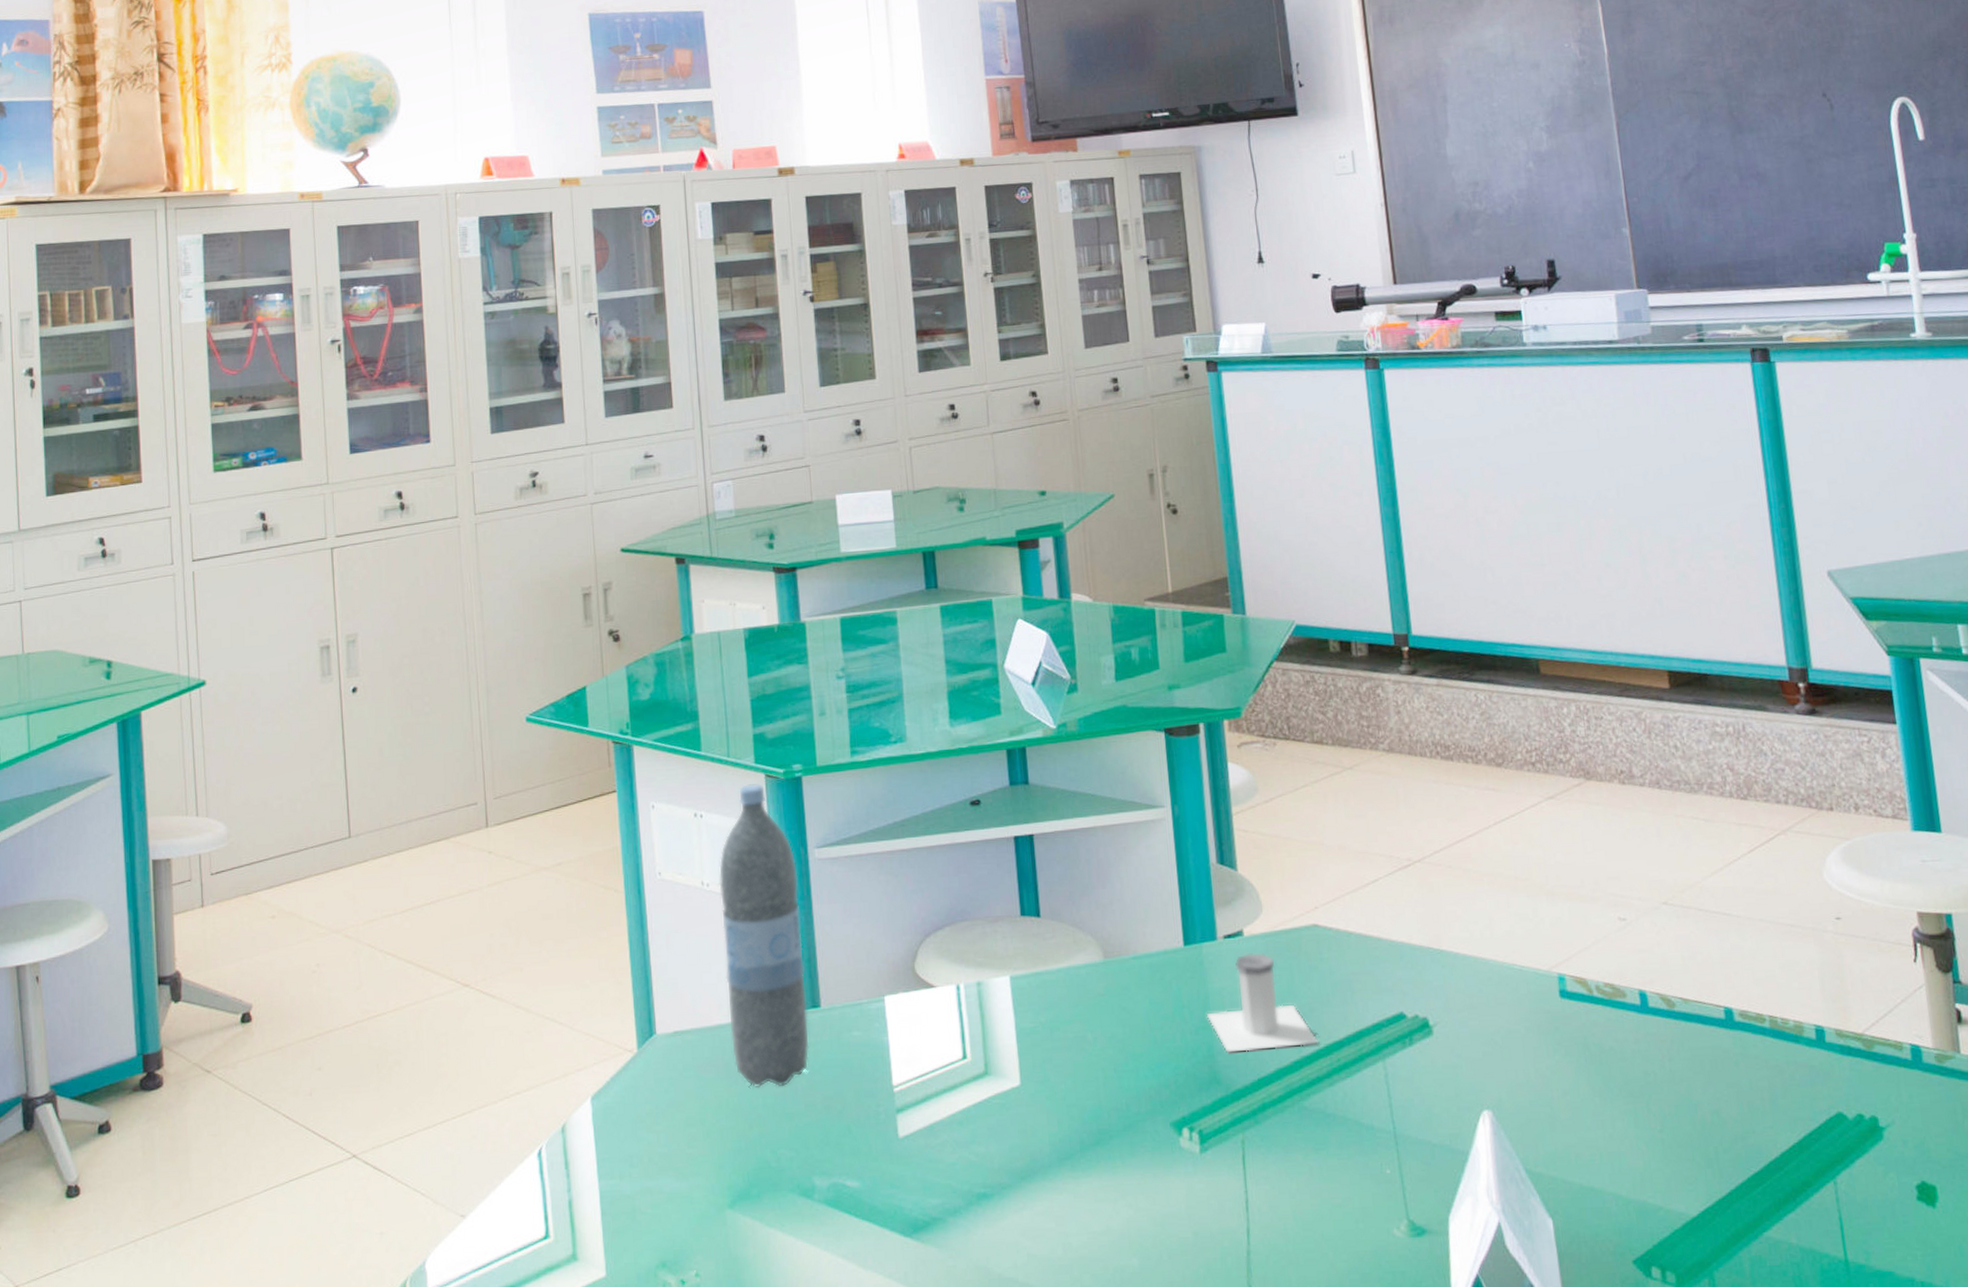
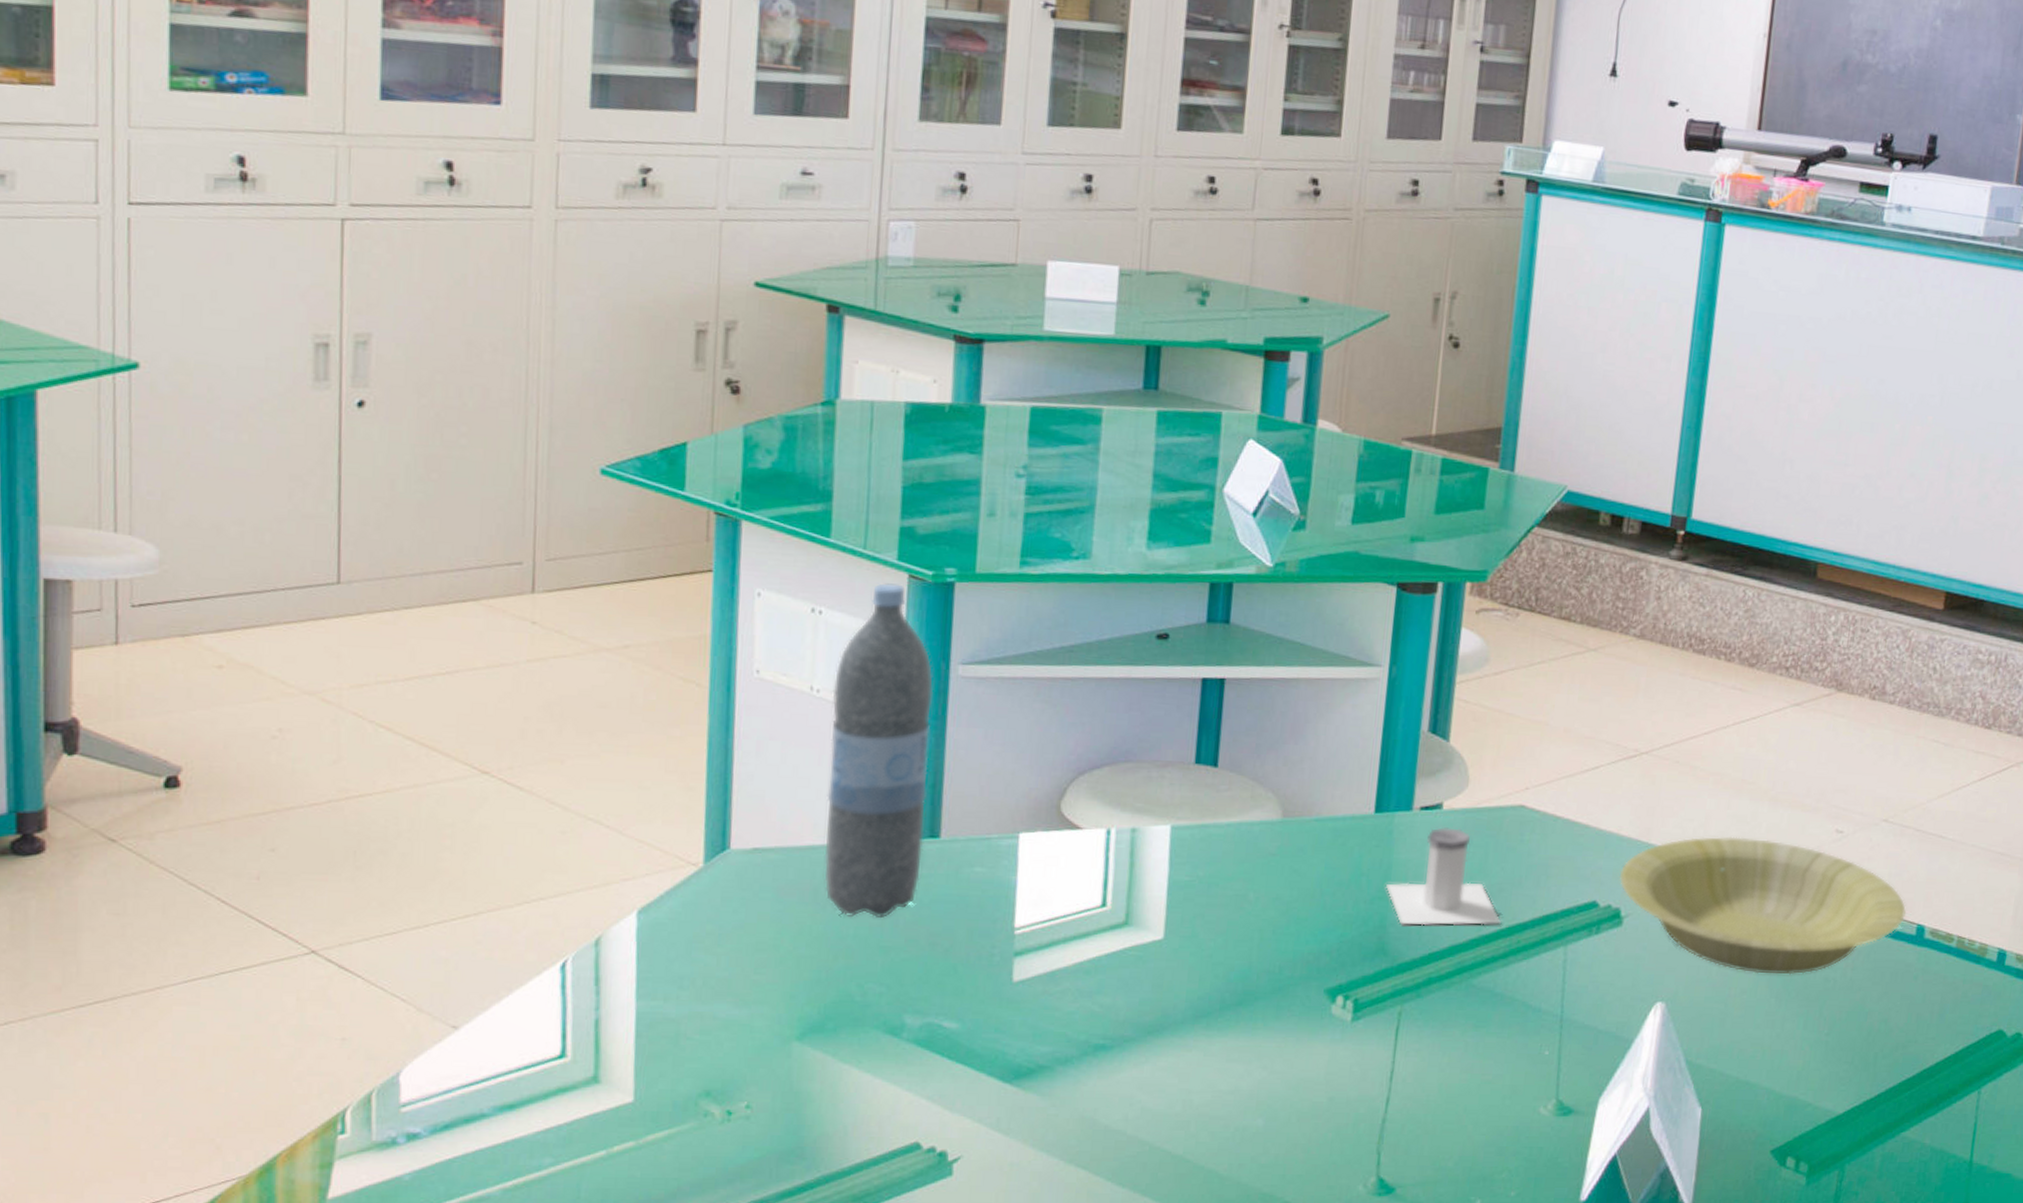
bowl: none [1419,934,1709,1073] -> present [1619,836,1906,975]

